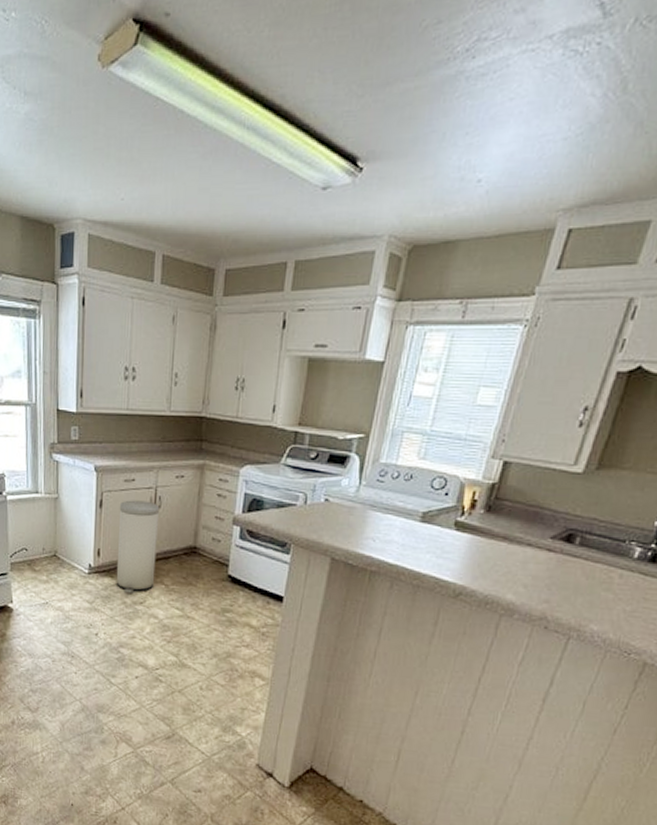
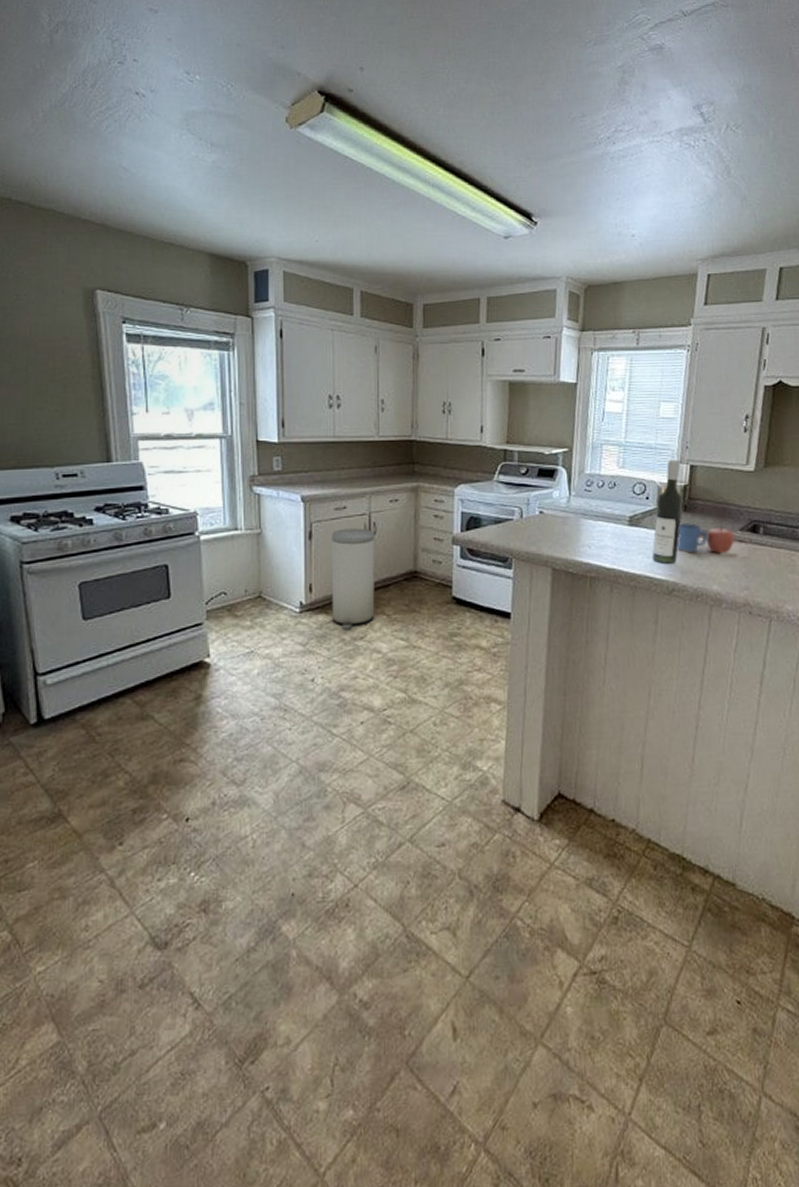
bottle: none [441,453,493,568] -> present [651,459,683,565]
mug: none [472,524,511,558] -> present [677,523,708,554]
fruit: none [507,530,544,562] -> present [705,524,736,554]

